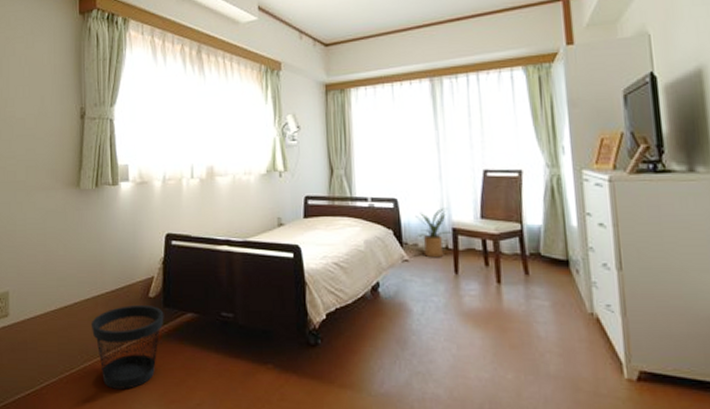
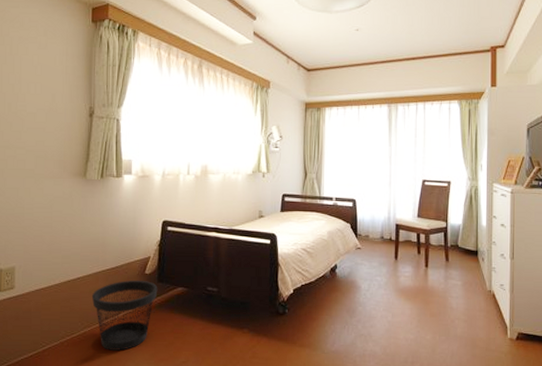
house plant: present [415,208,454,258] -> none [368,208,397,247]

